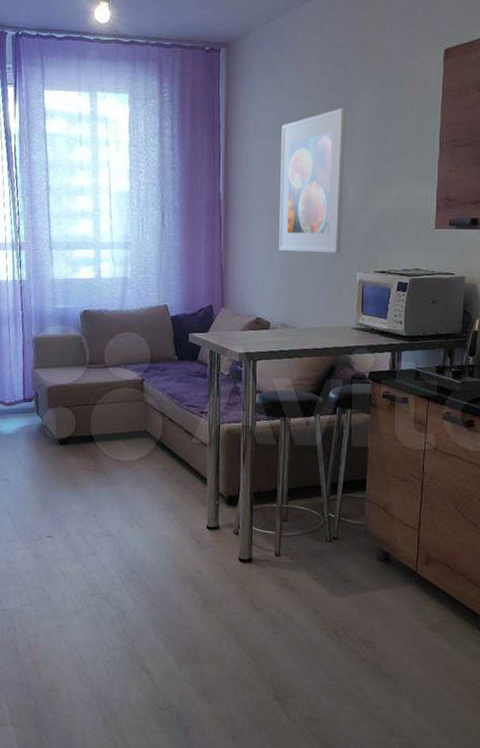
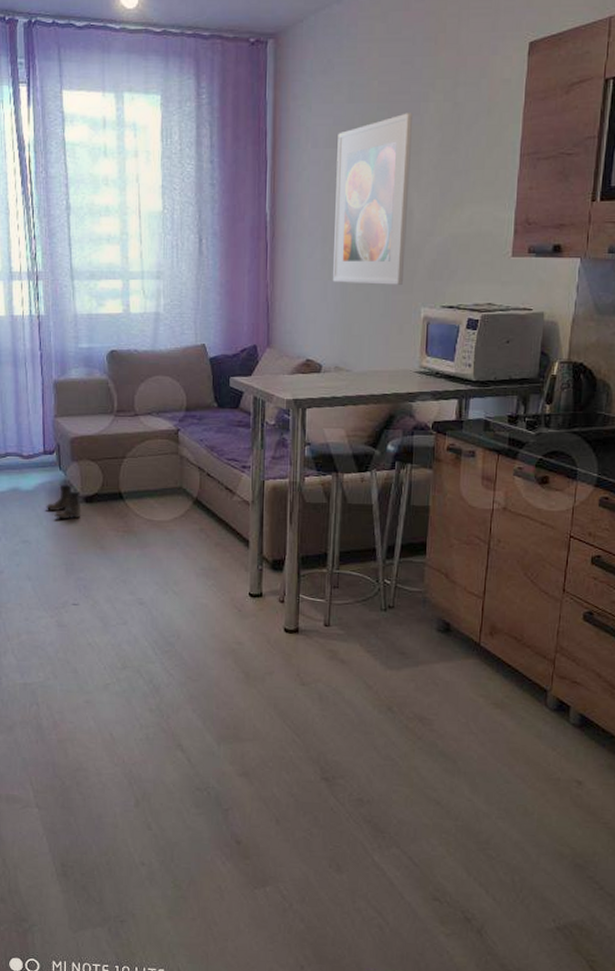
boots: none [25,428,56,460] -> present [46,484,81,520]

